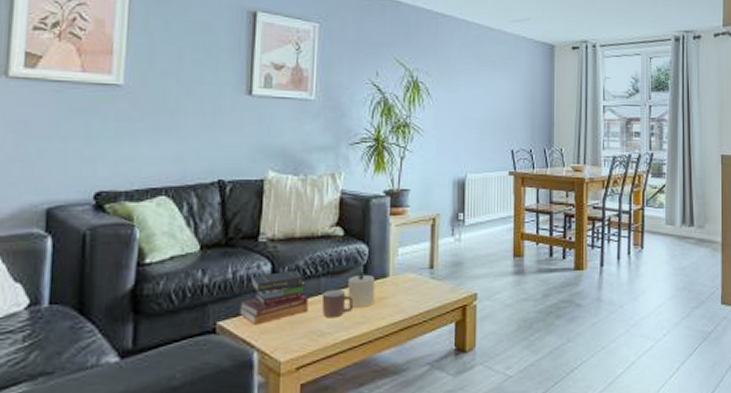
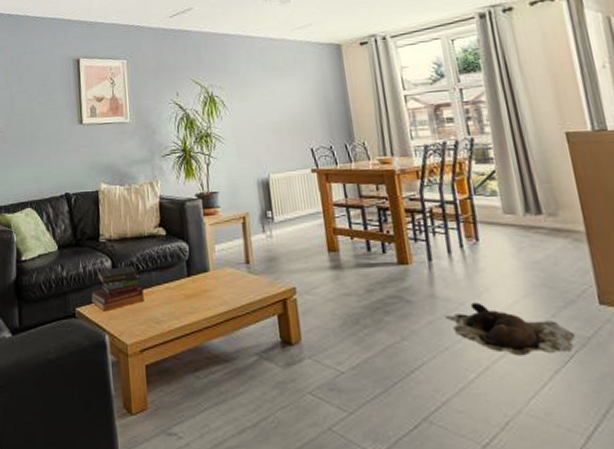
mug: present [321,289,354,320] -> none [154,282,182,309]
candle: present [347,271,376,309] -> none [174,266,200,300]
dog bed: none [606,305,700,351] -> present [445,302,575,356]

